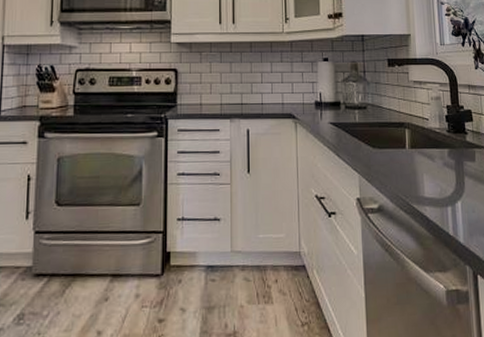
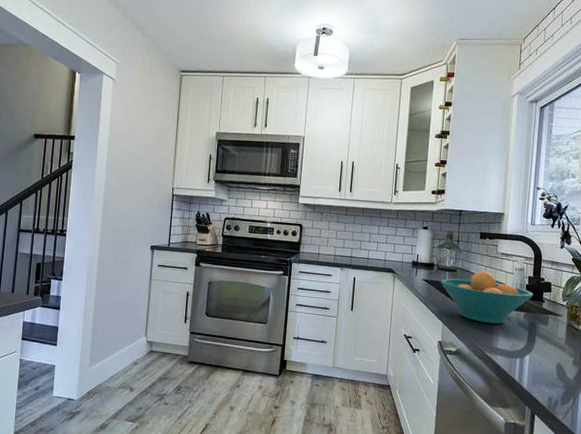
fruit bowl: none [350,105,455,169] -> present [440,271,534,324]

